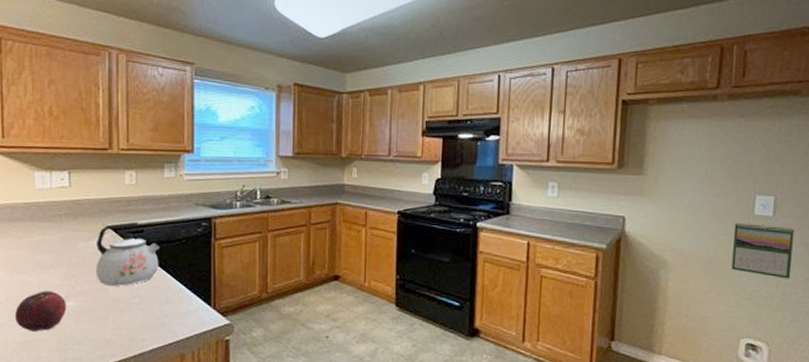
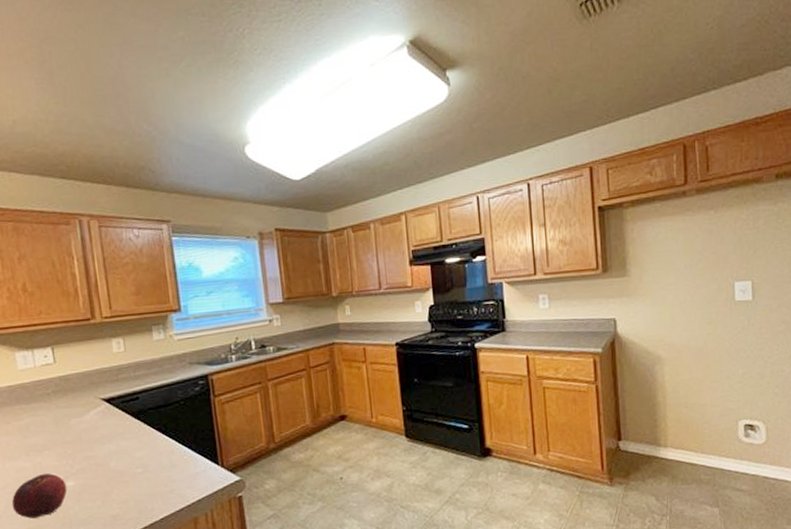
kettle: present [95,222,159,286] -> none [90,389,160,459]
calendar: present [731,222,795,279] -> none [718,308,776,358]

